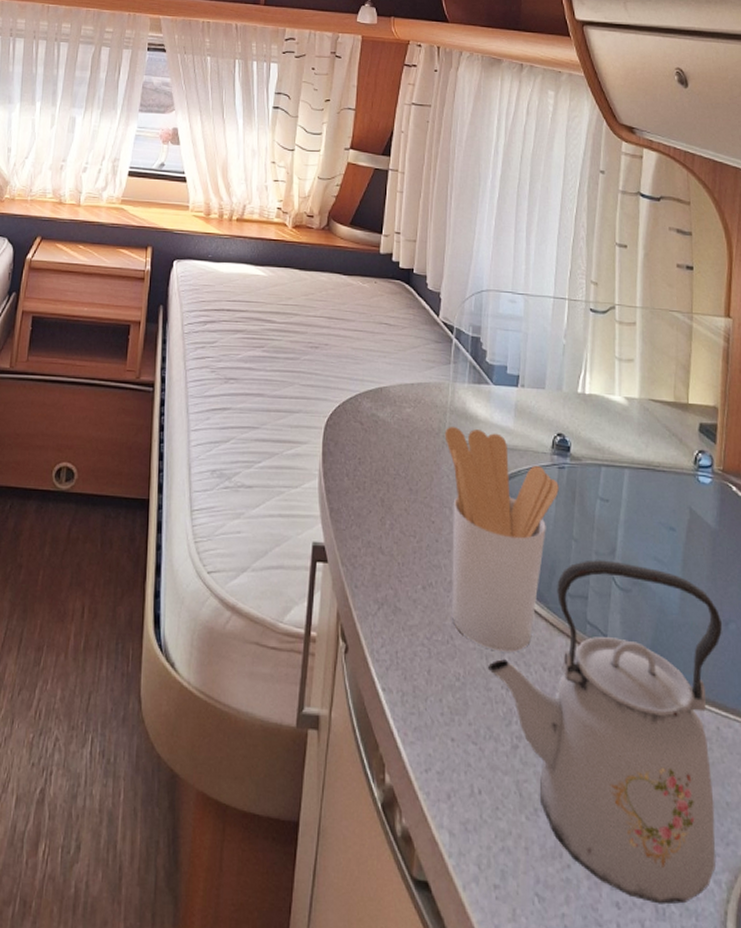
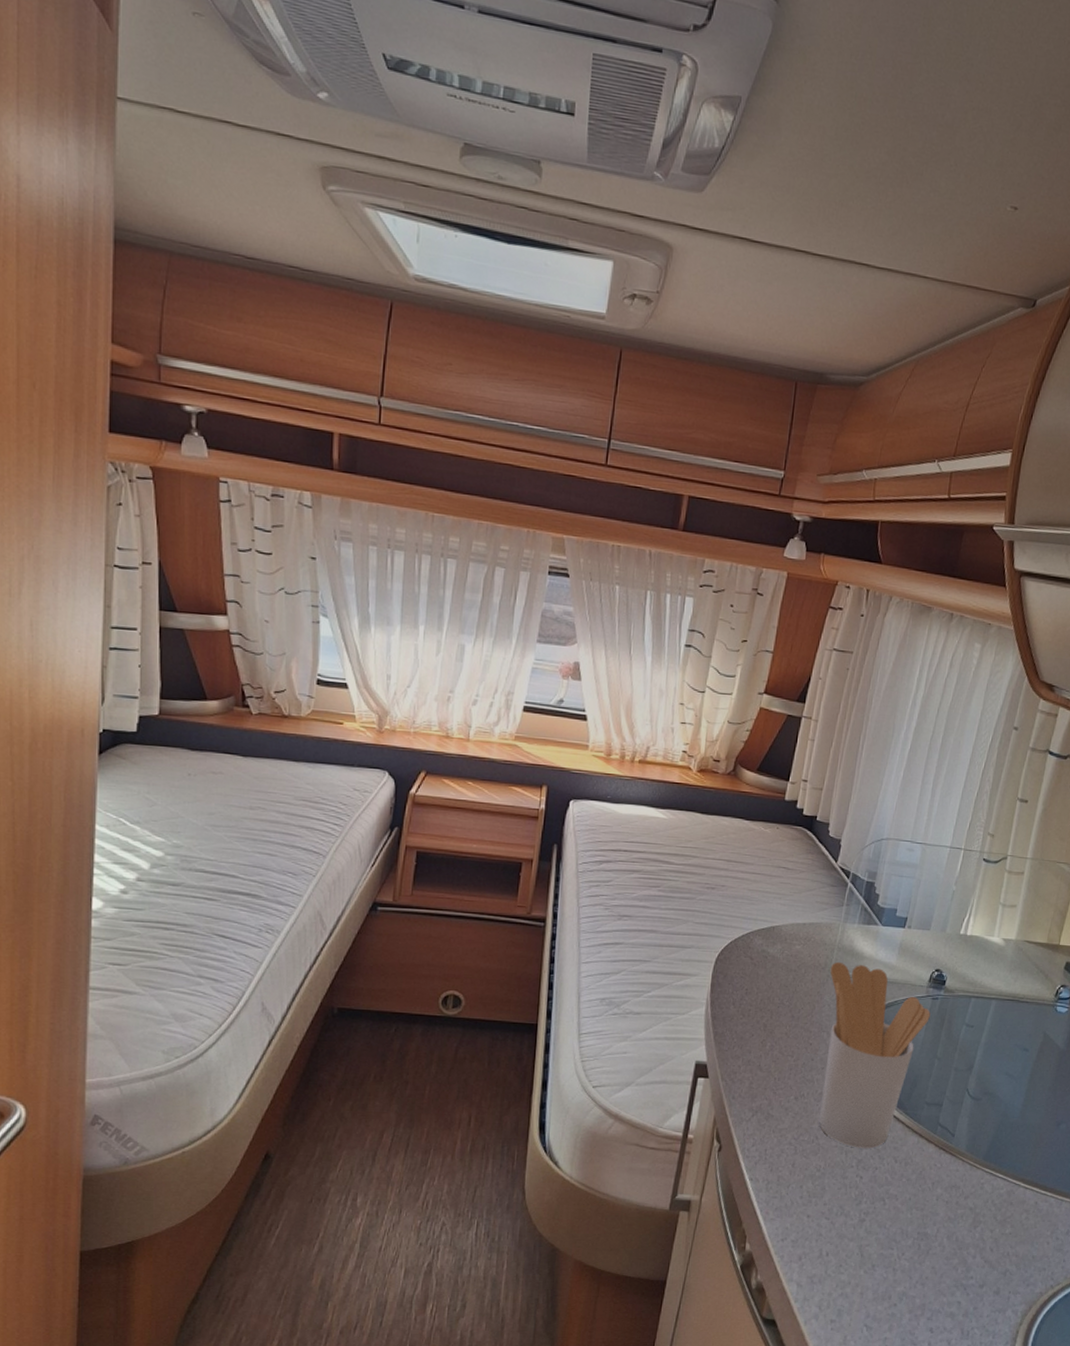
kettle: present [487,560,722,905] -> none [845,1075,1055,1328]

